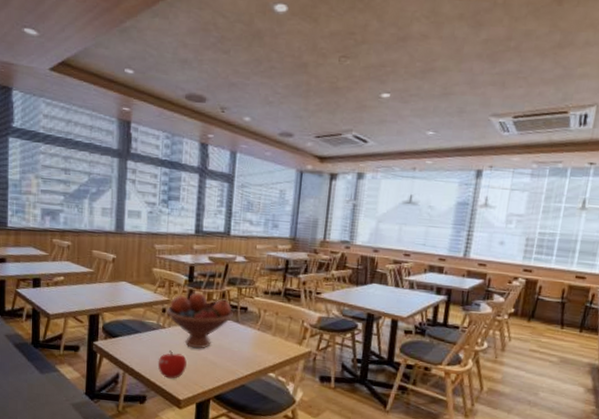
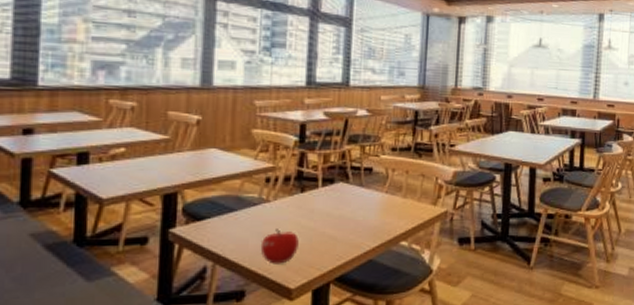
fruit bowl: present [166,291,233,349] -> none [270,154,356,223]

